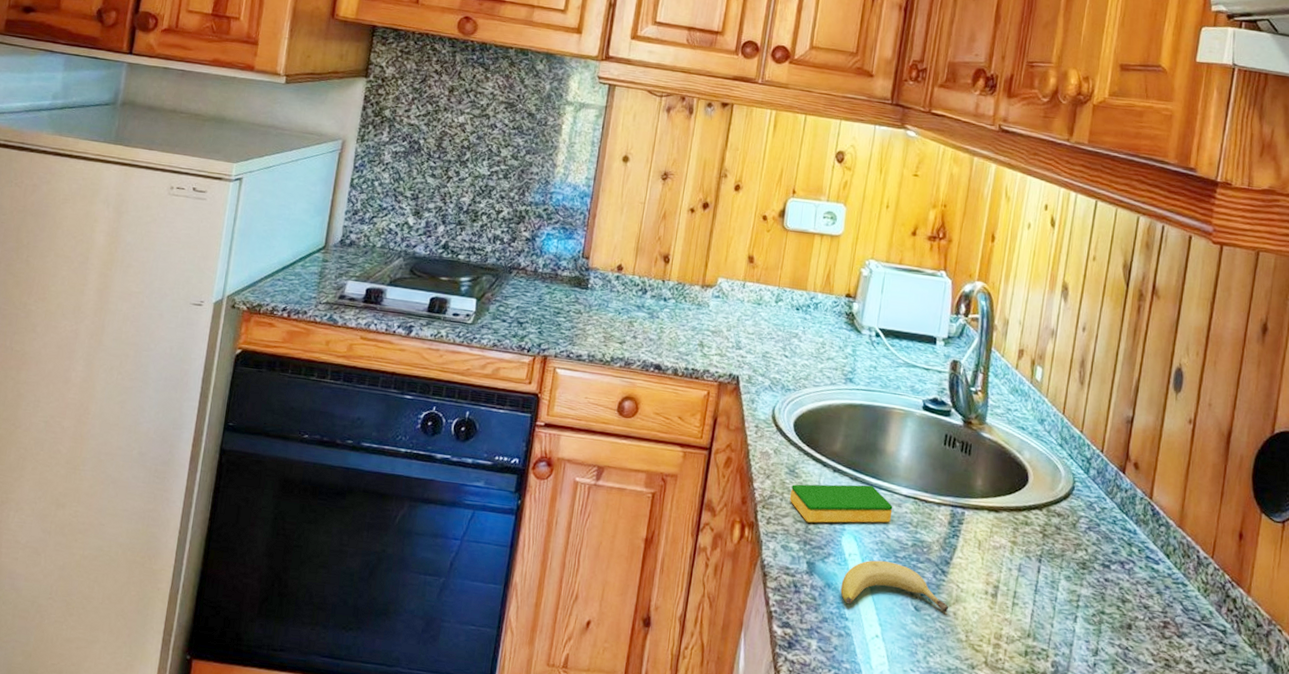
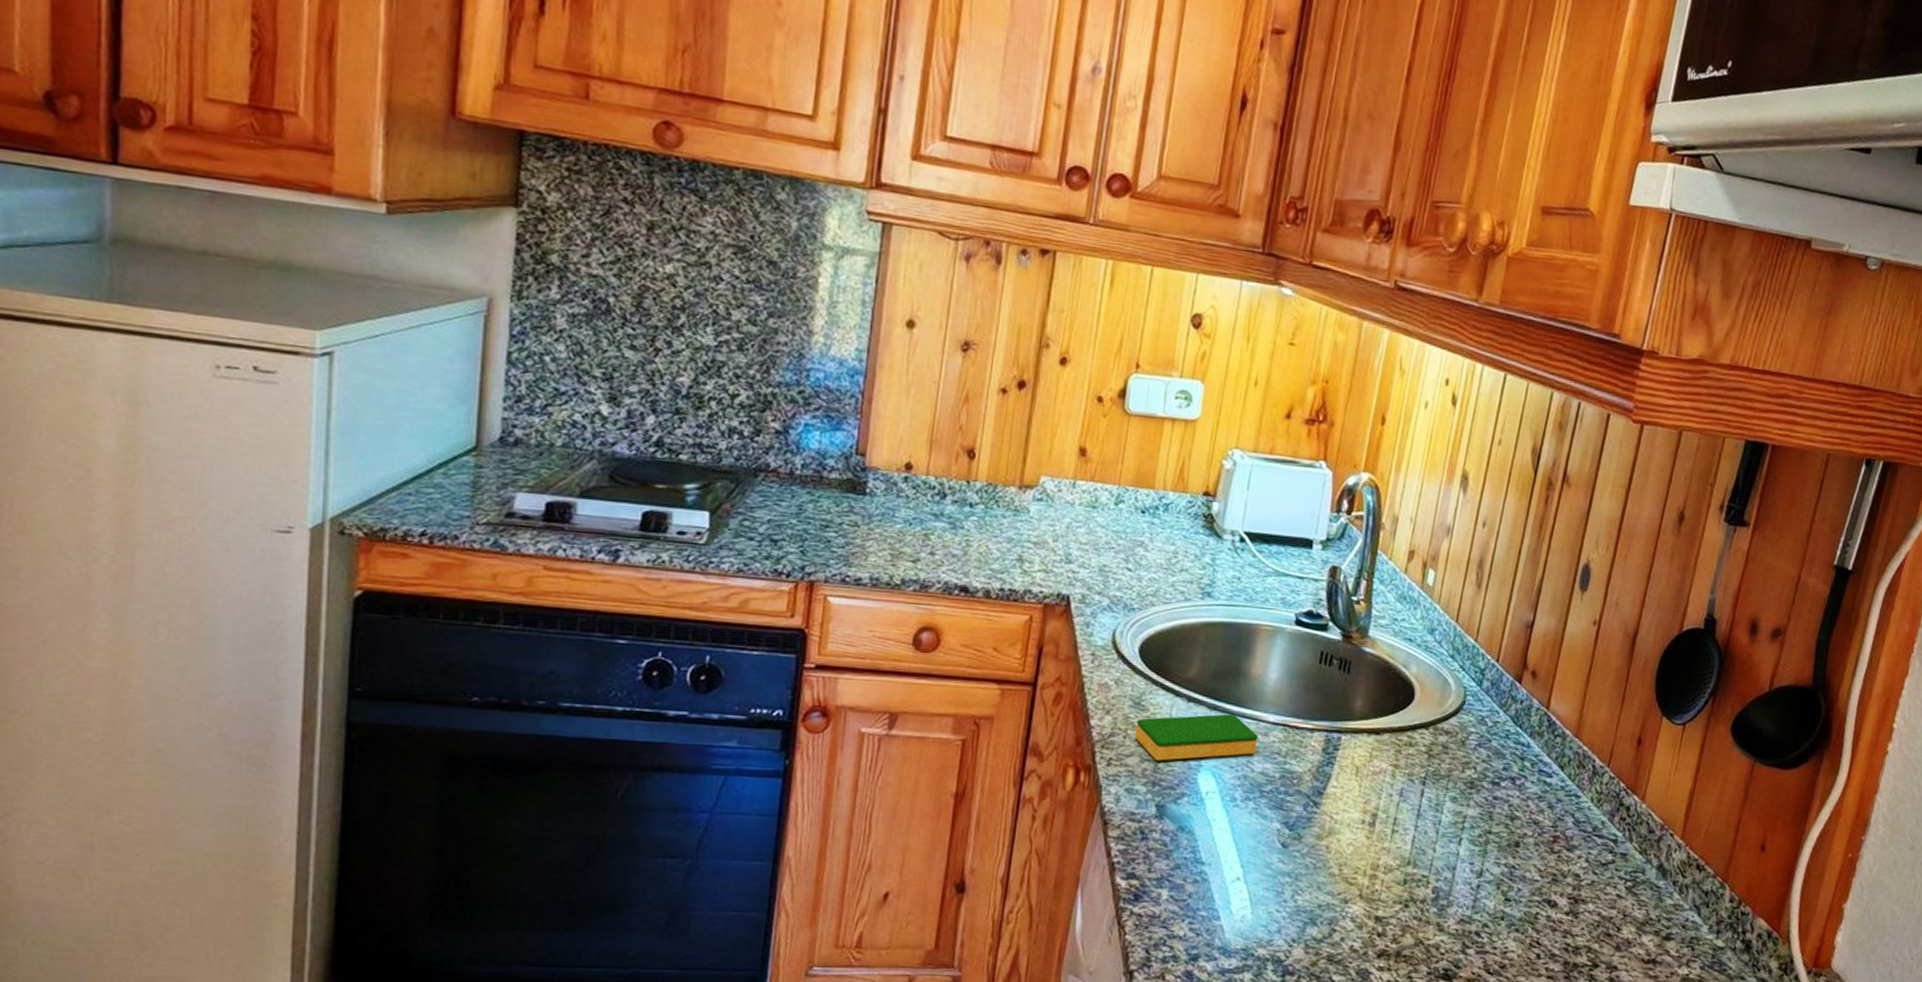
fruit: present [840,560,949,612] -> none [1196,797,1321,848]

